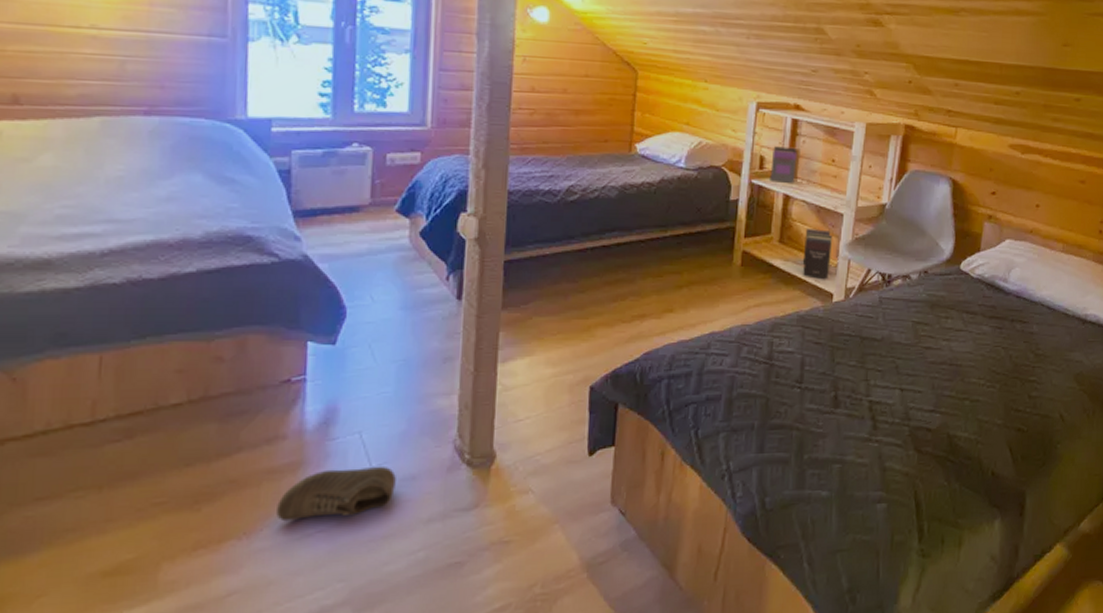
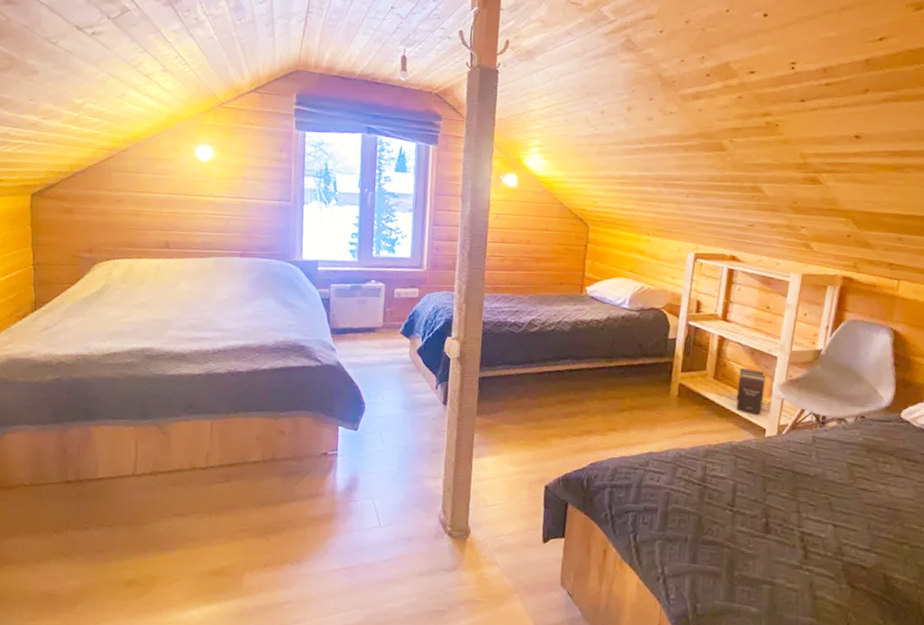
shoe: present [276,465,396,522] -> none [316,523,397,560]
books: present [770,146,800,184] -> none [706,293,736,327]

